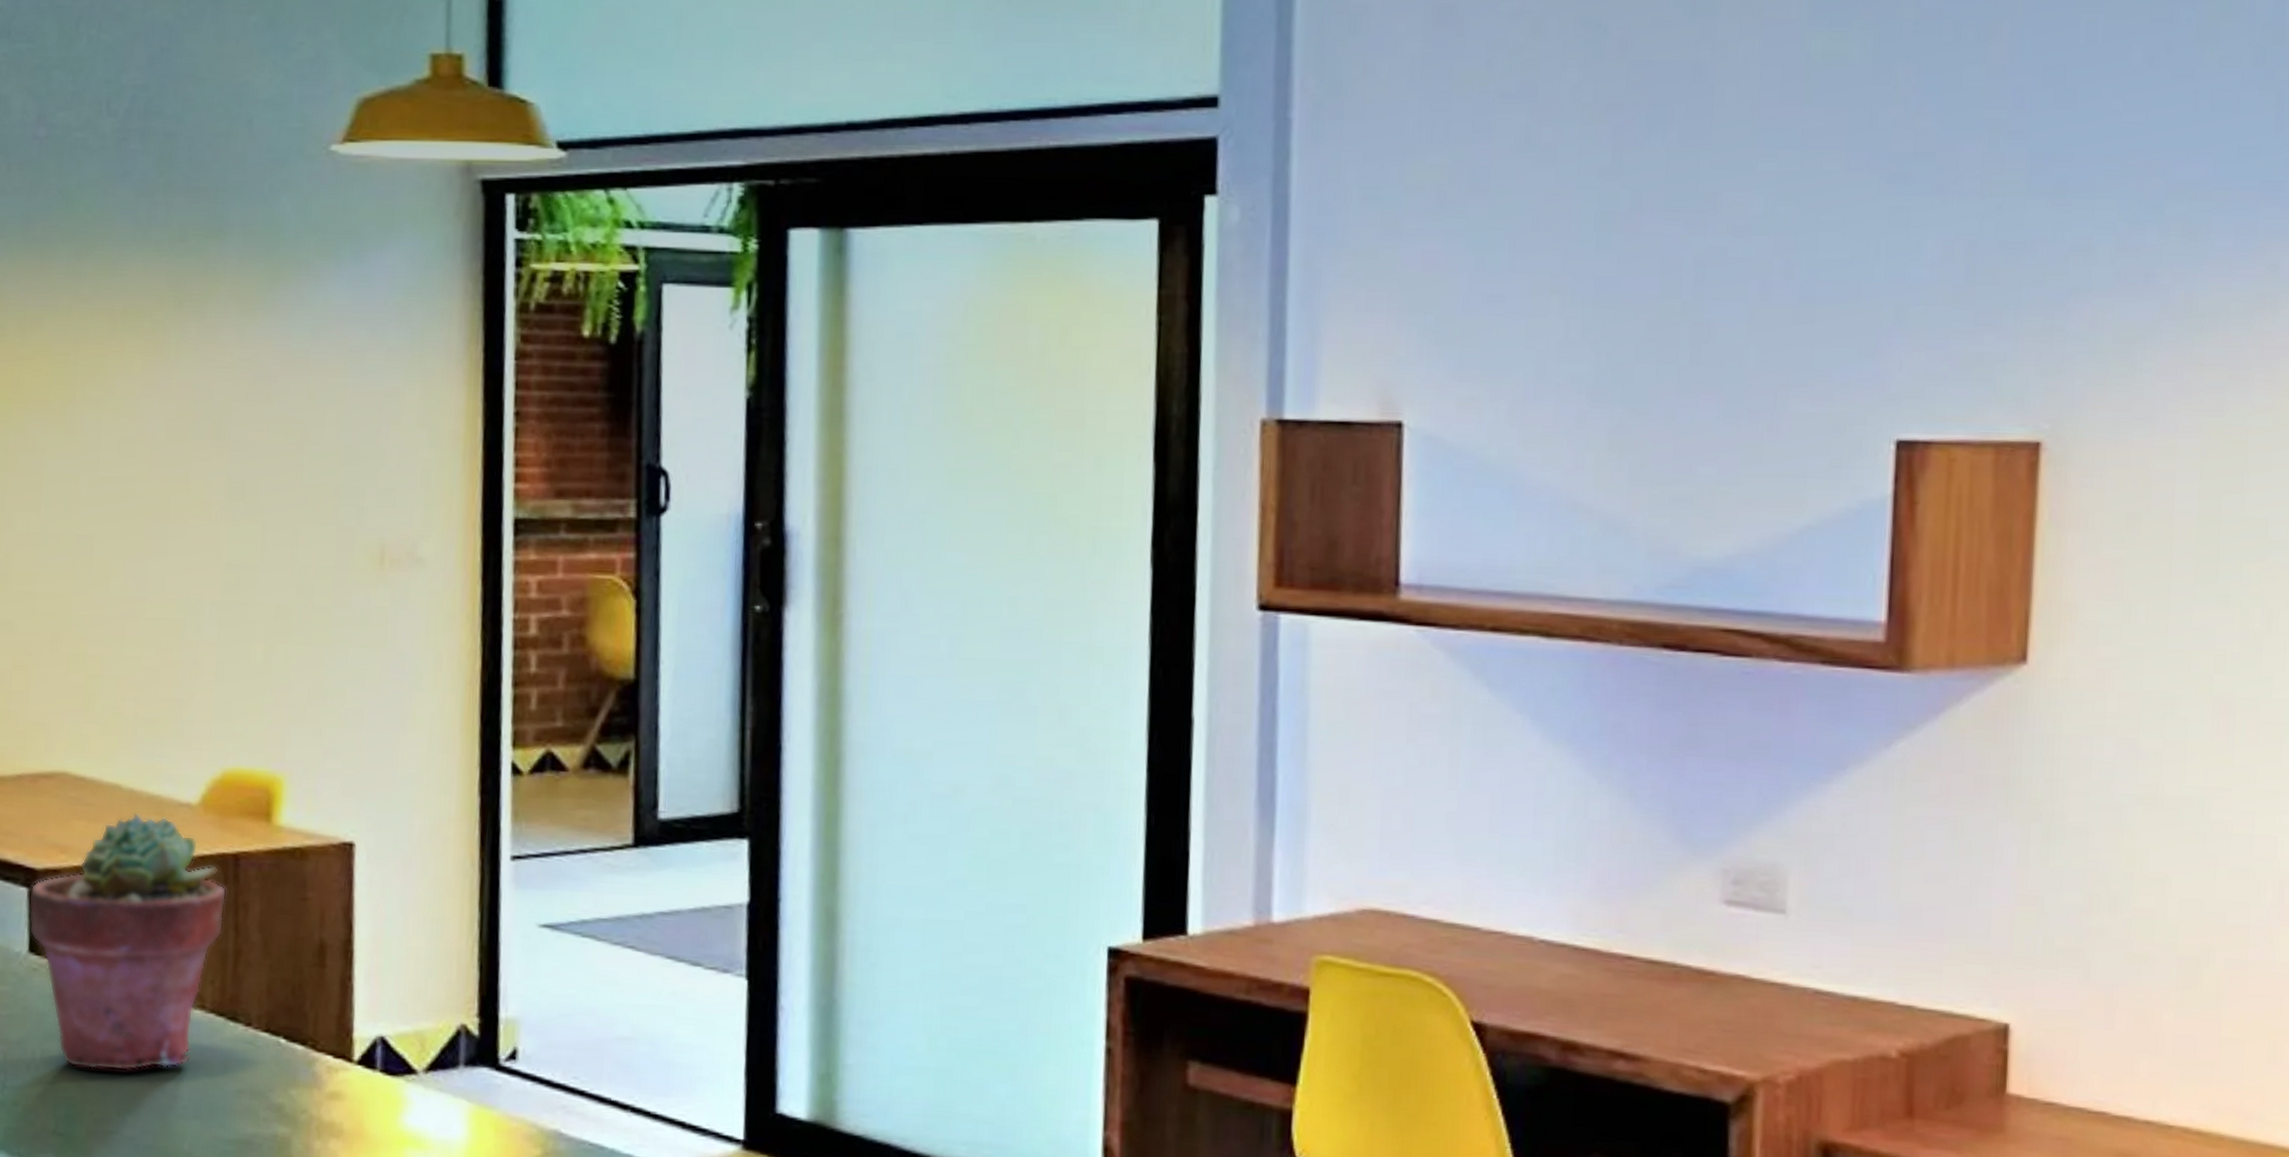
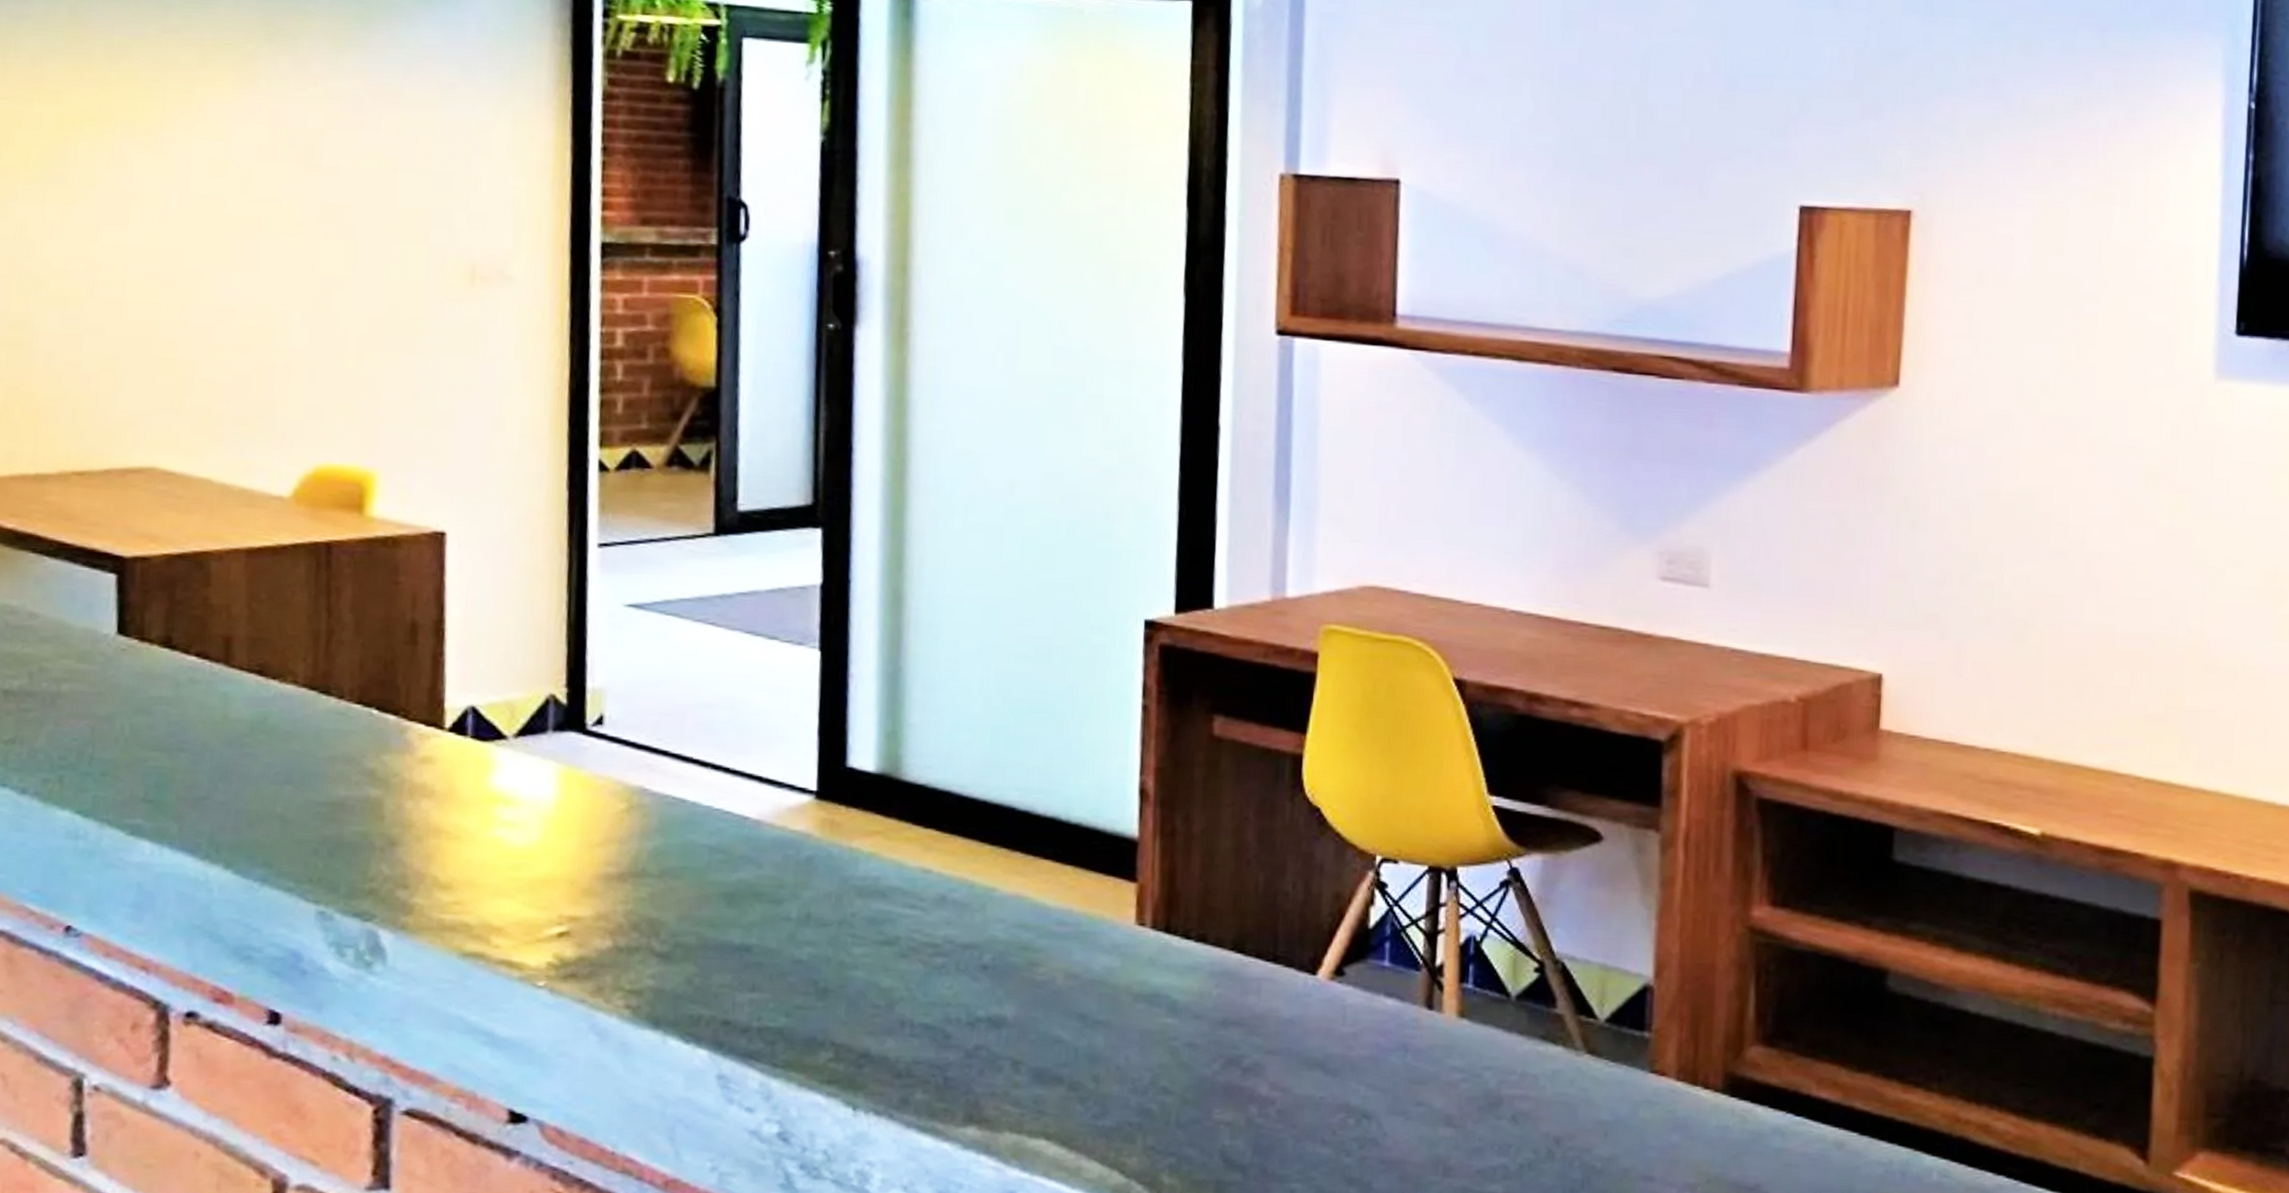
potted succulent: present [28,813,227,1072] -> none [117,505,319,742]

